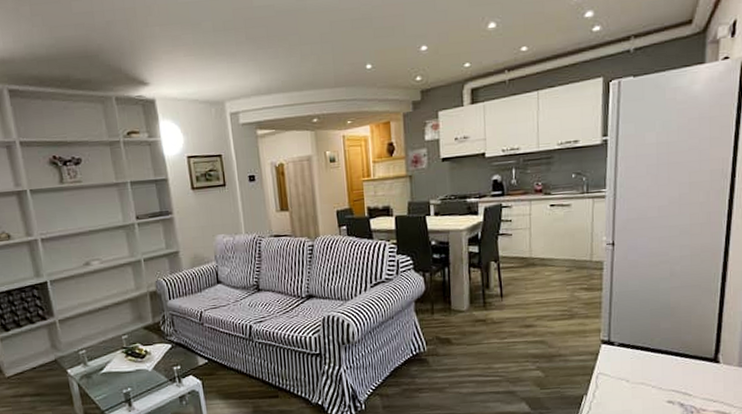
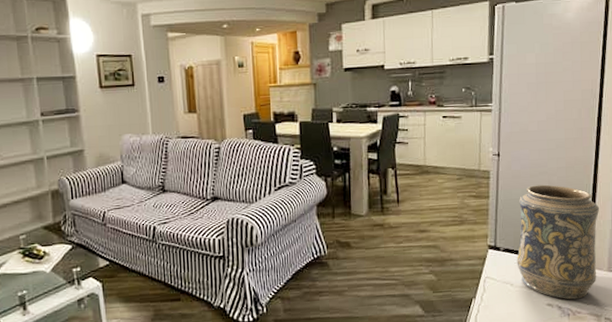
decorative vase: none [633,274,730,397] -> present [516,184,600,300]

